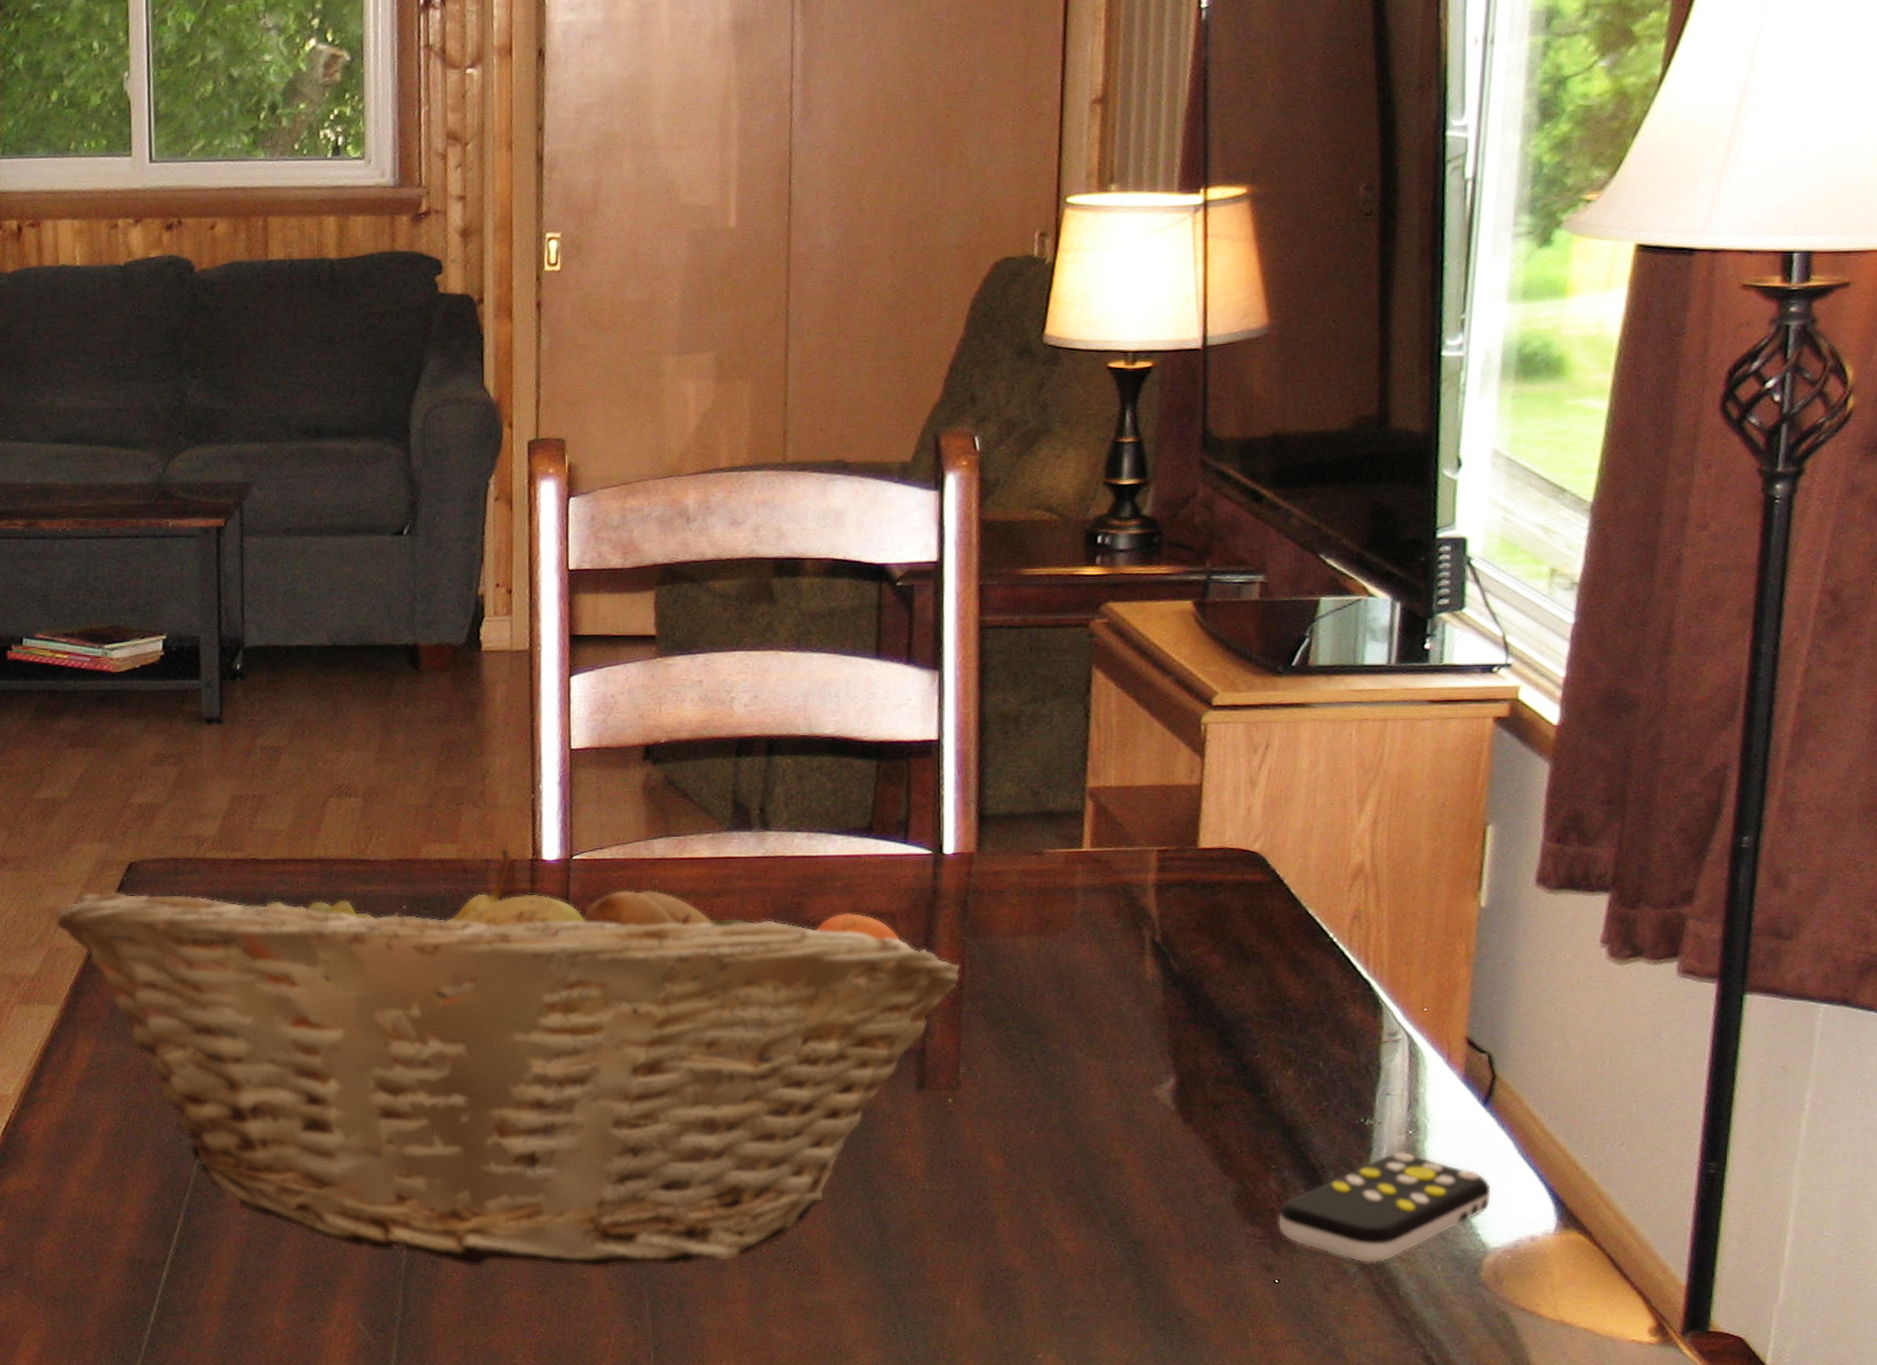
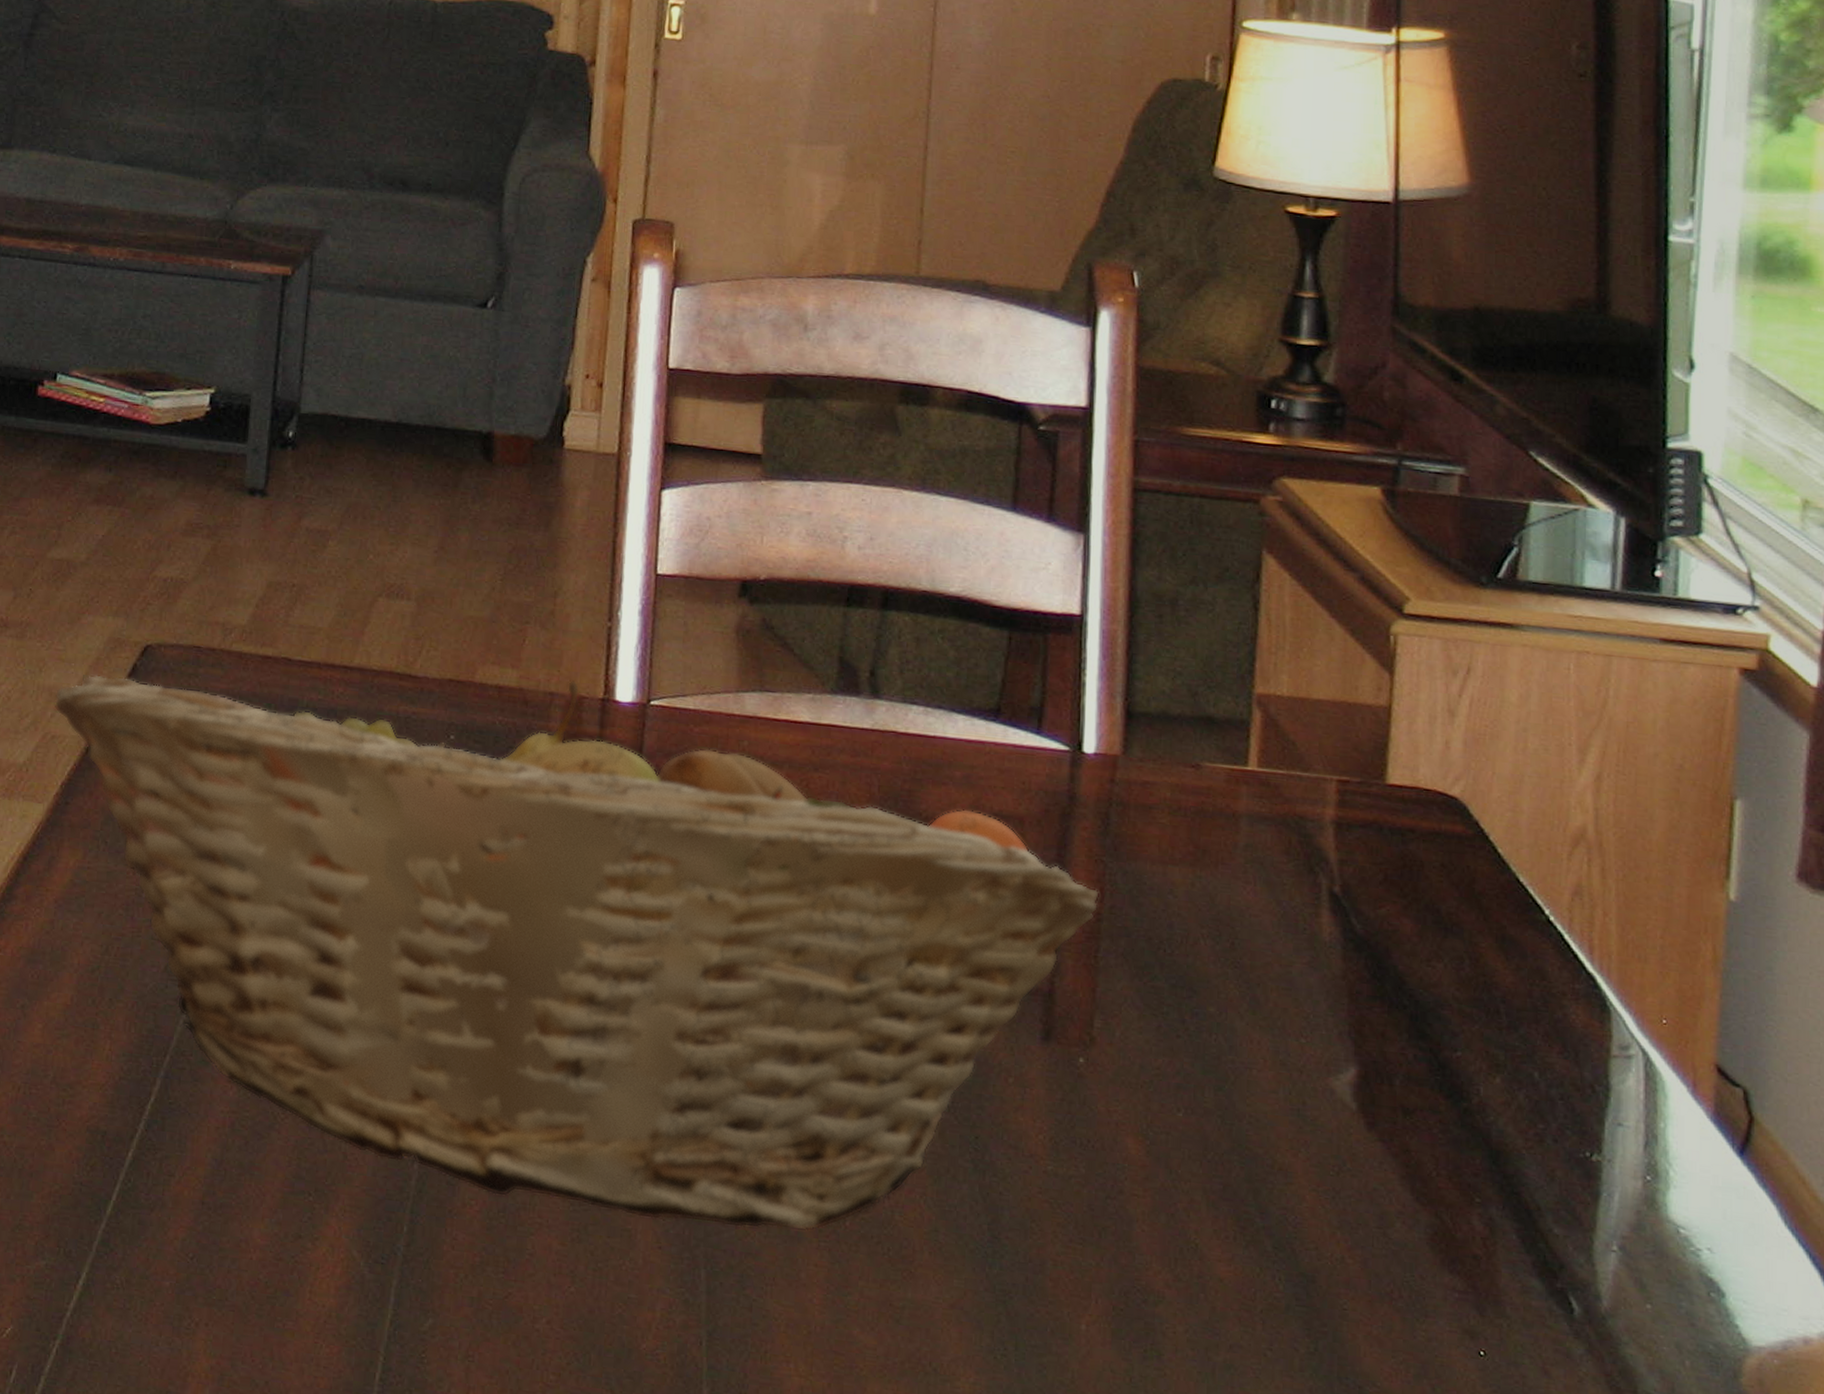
remote control: present [1277,1151,1492,1263] -> none [1483,1201,1753,1347]

